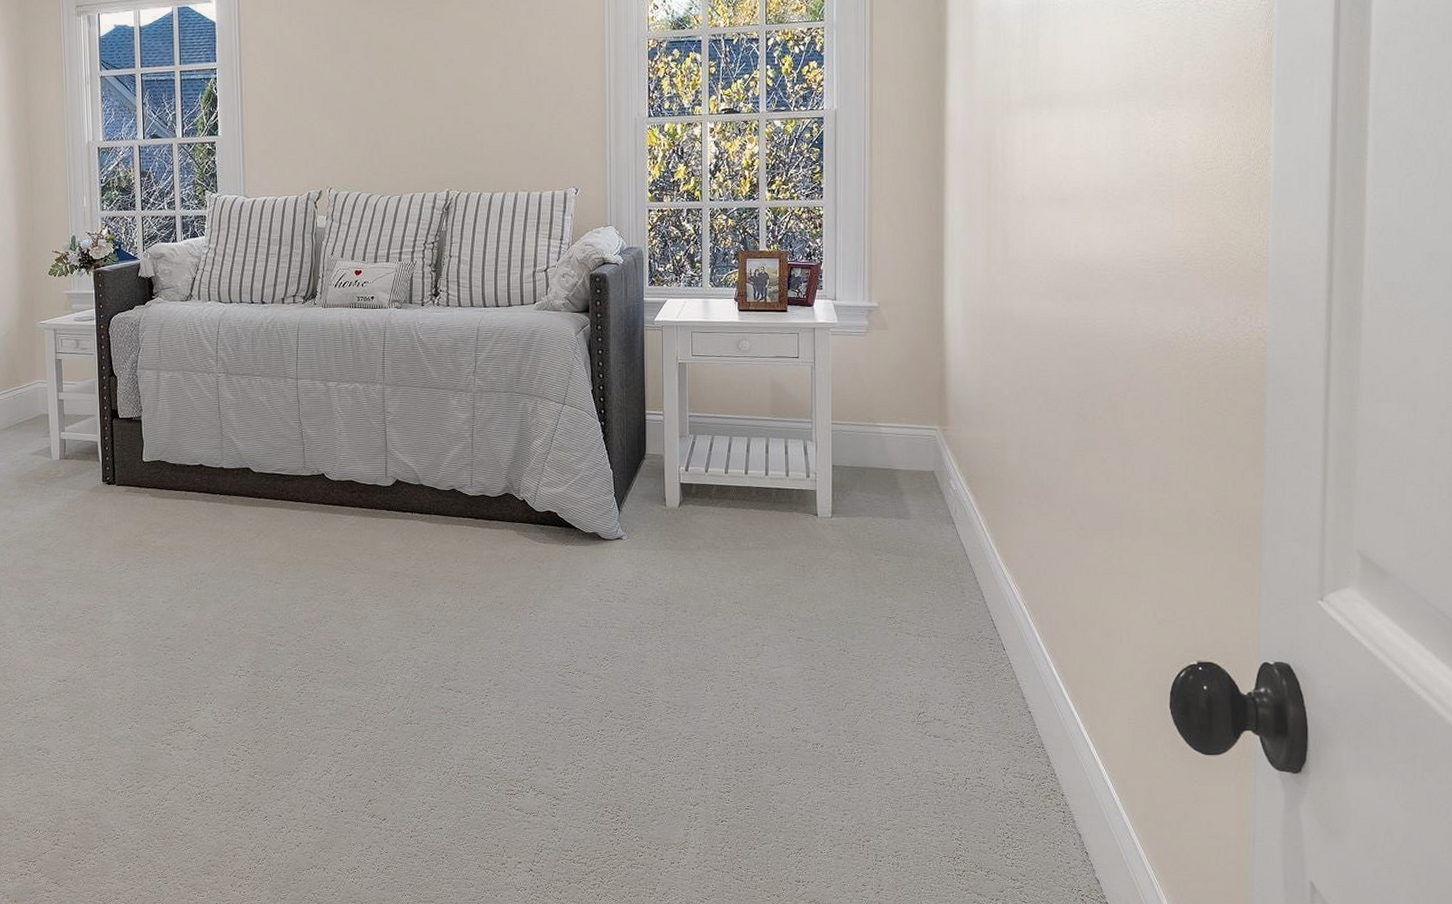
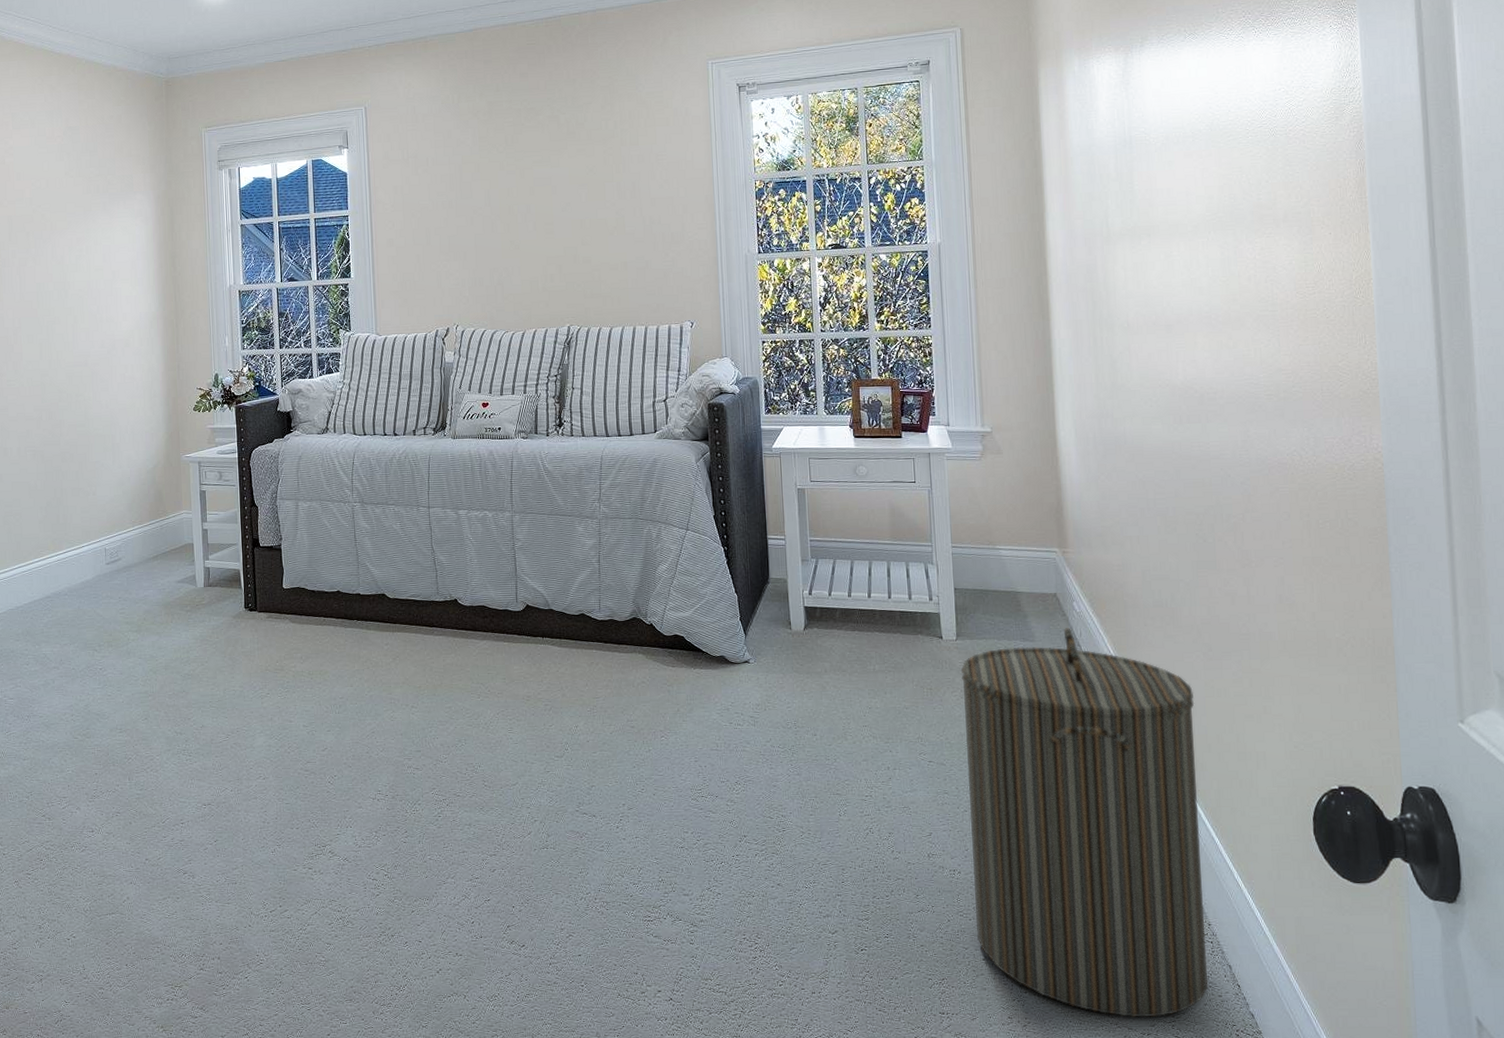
laundry hamper: none [834,505,1064,885] -> present [960,628,1208,1018]

